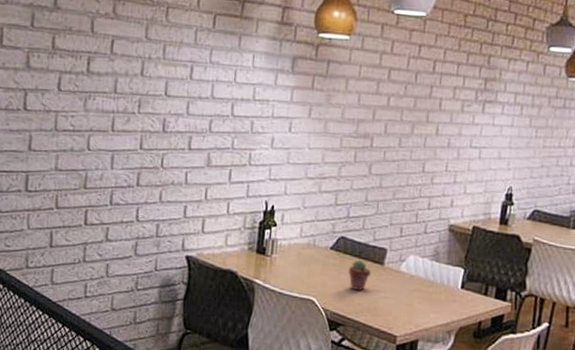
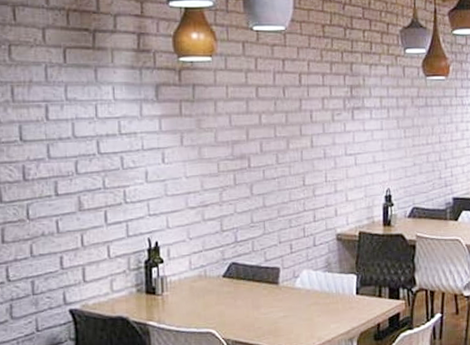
potted succulent: present [348,259,372,291] -> none [244,283,268,314]

